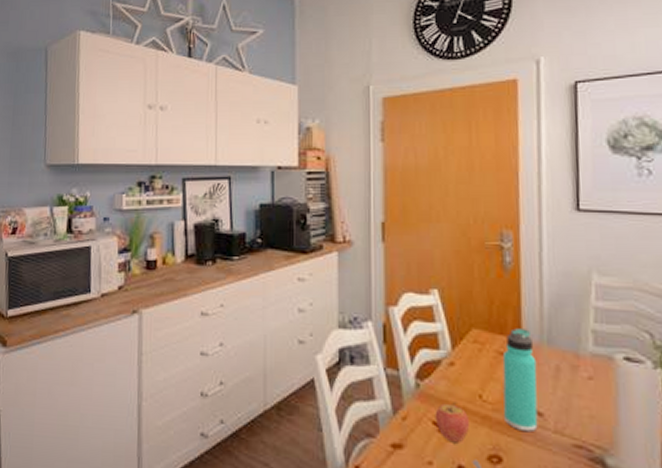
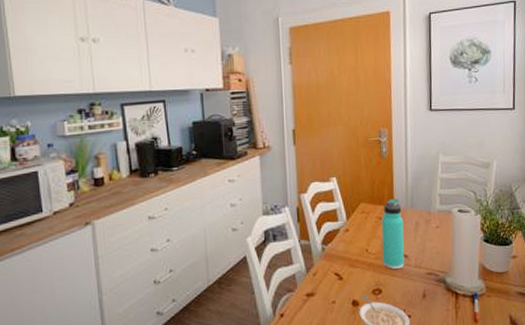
fruit: present [435,402,469,443] -> none [336,257,360,286]

